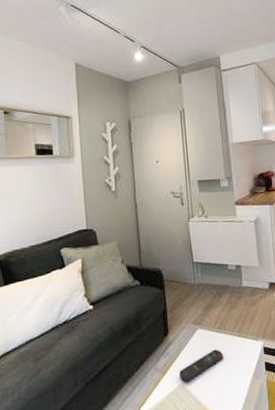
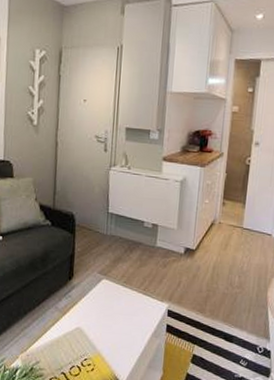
remote control: present [179,349,223,383] -> none [79,301,125,327]

